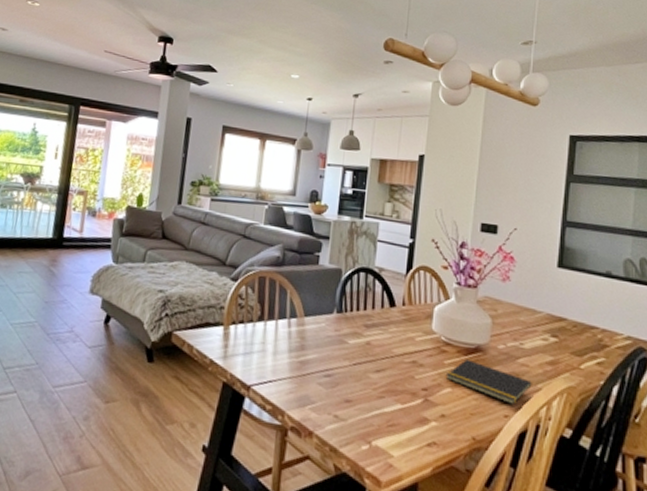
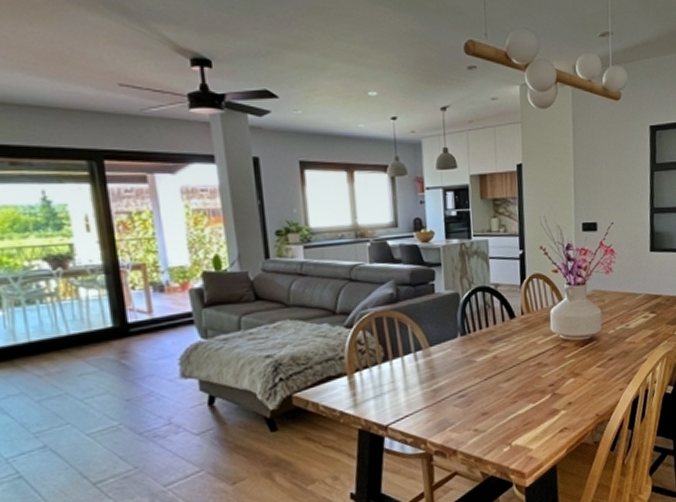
notepad: present [445,359,532,405] -> none [567,349,639,379]

